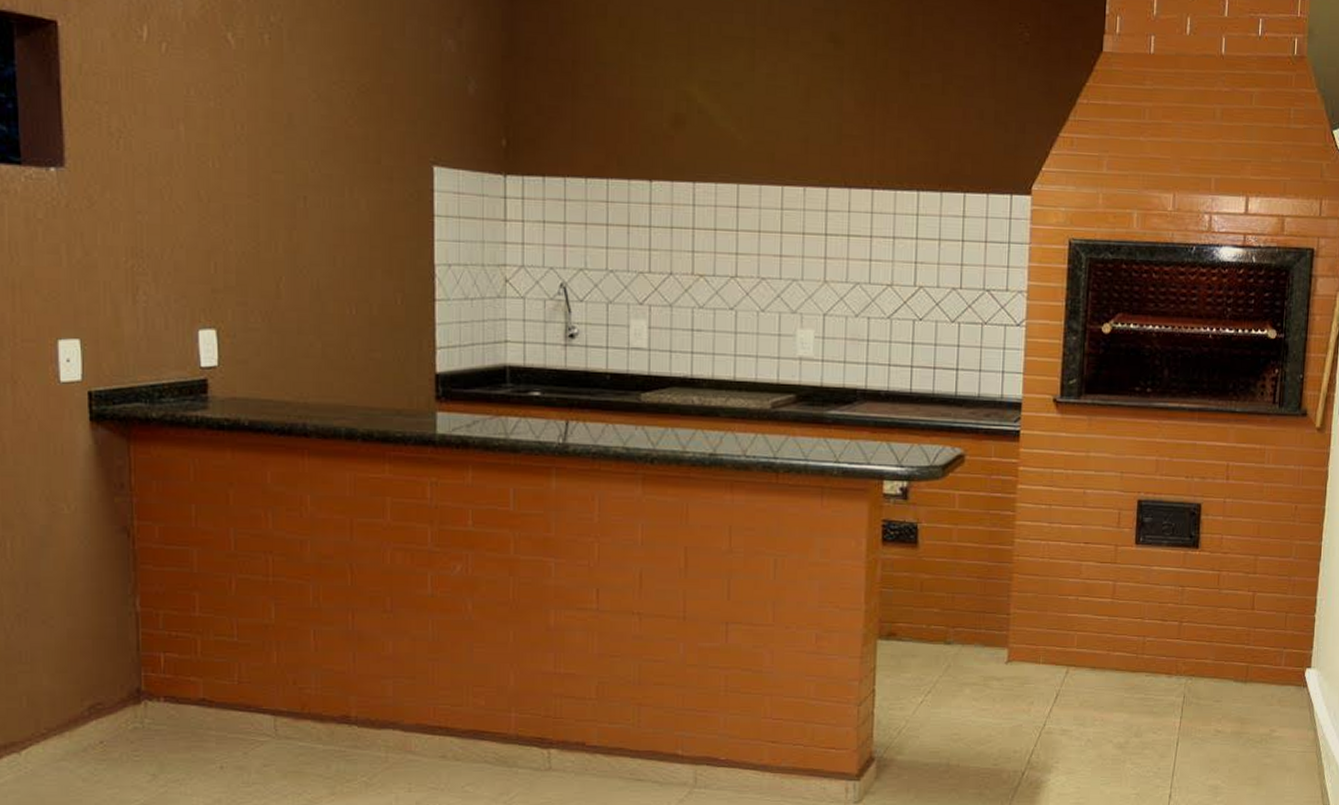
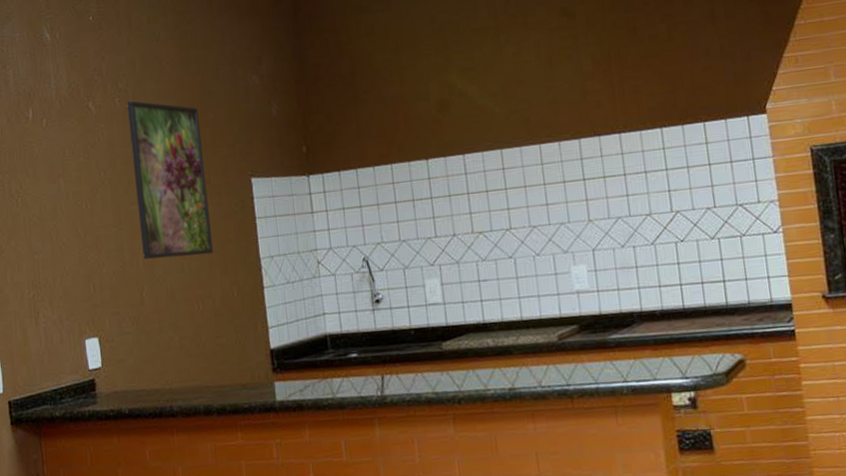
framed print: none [279,40,377,250] -> present [126,100,214,259]

